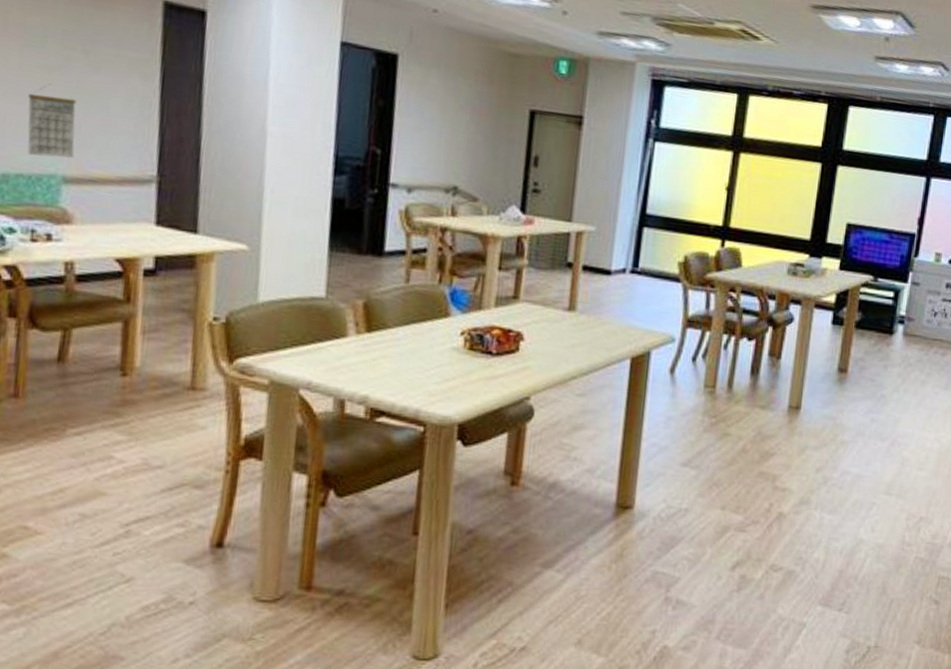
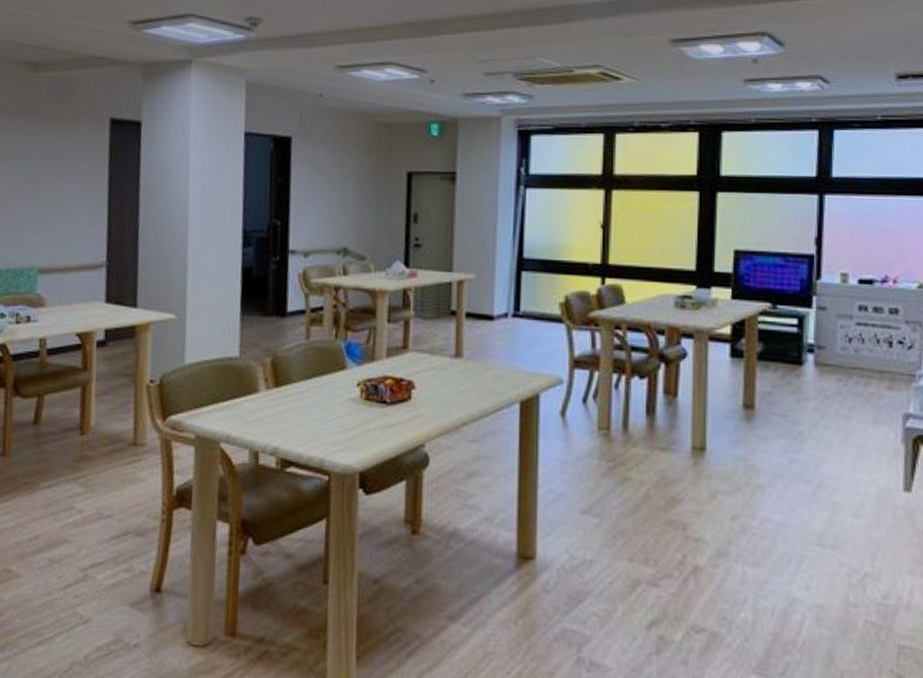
calendar: present [27,84,76,159] -> none [14,195,48,253]

